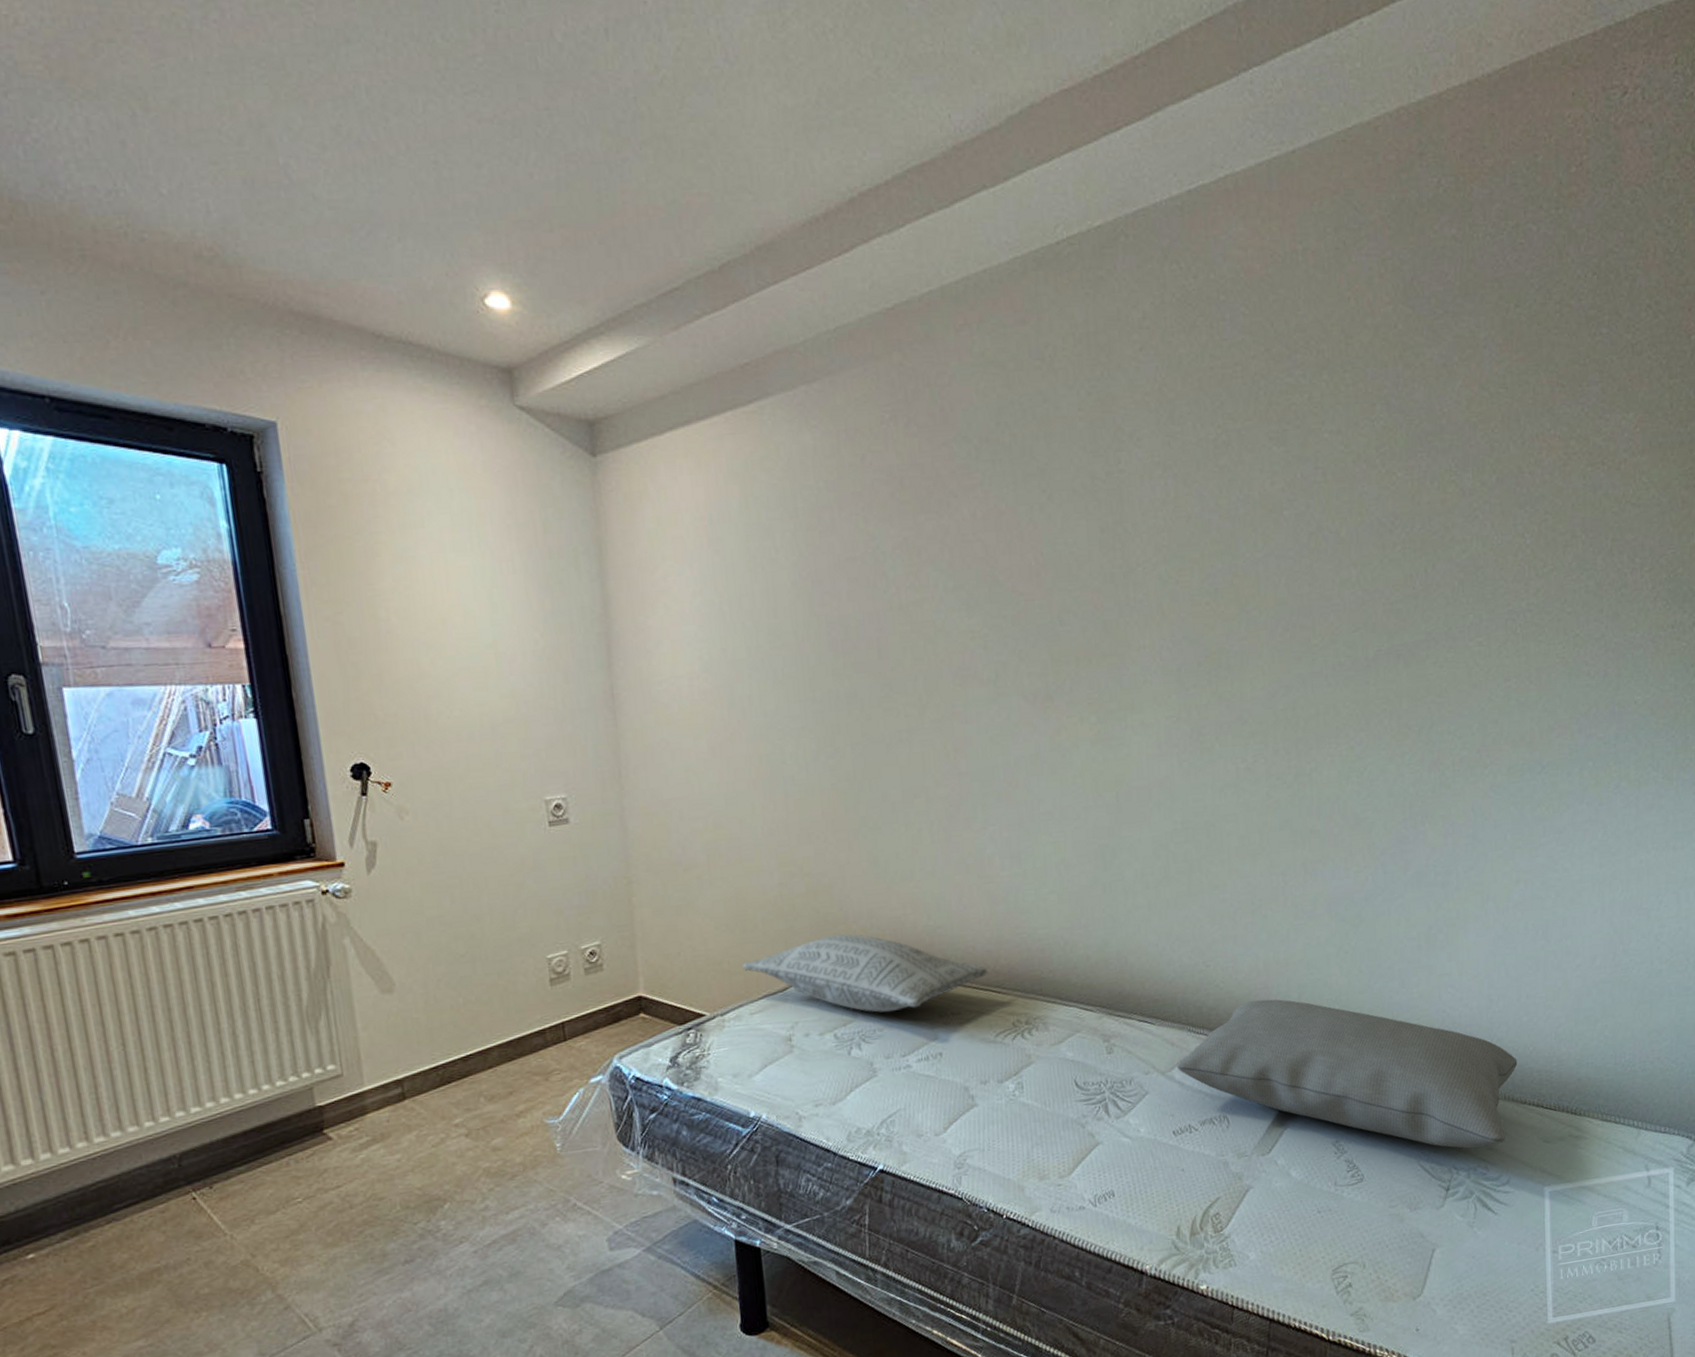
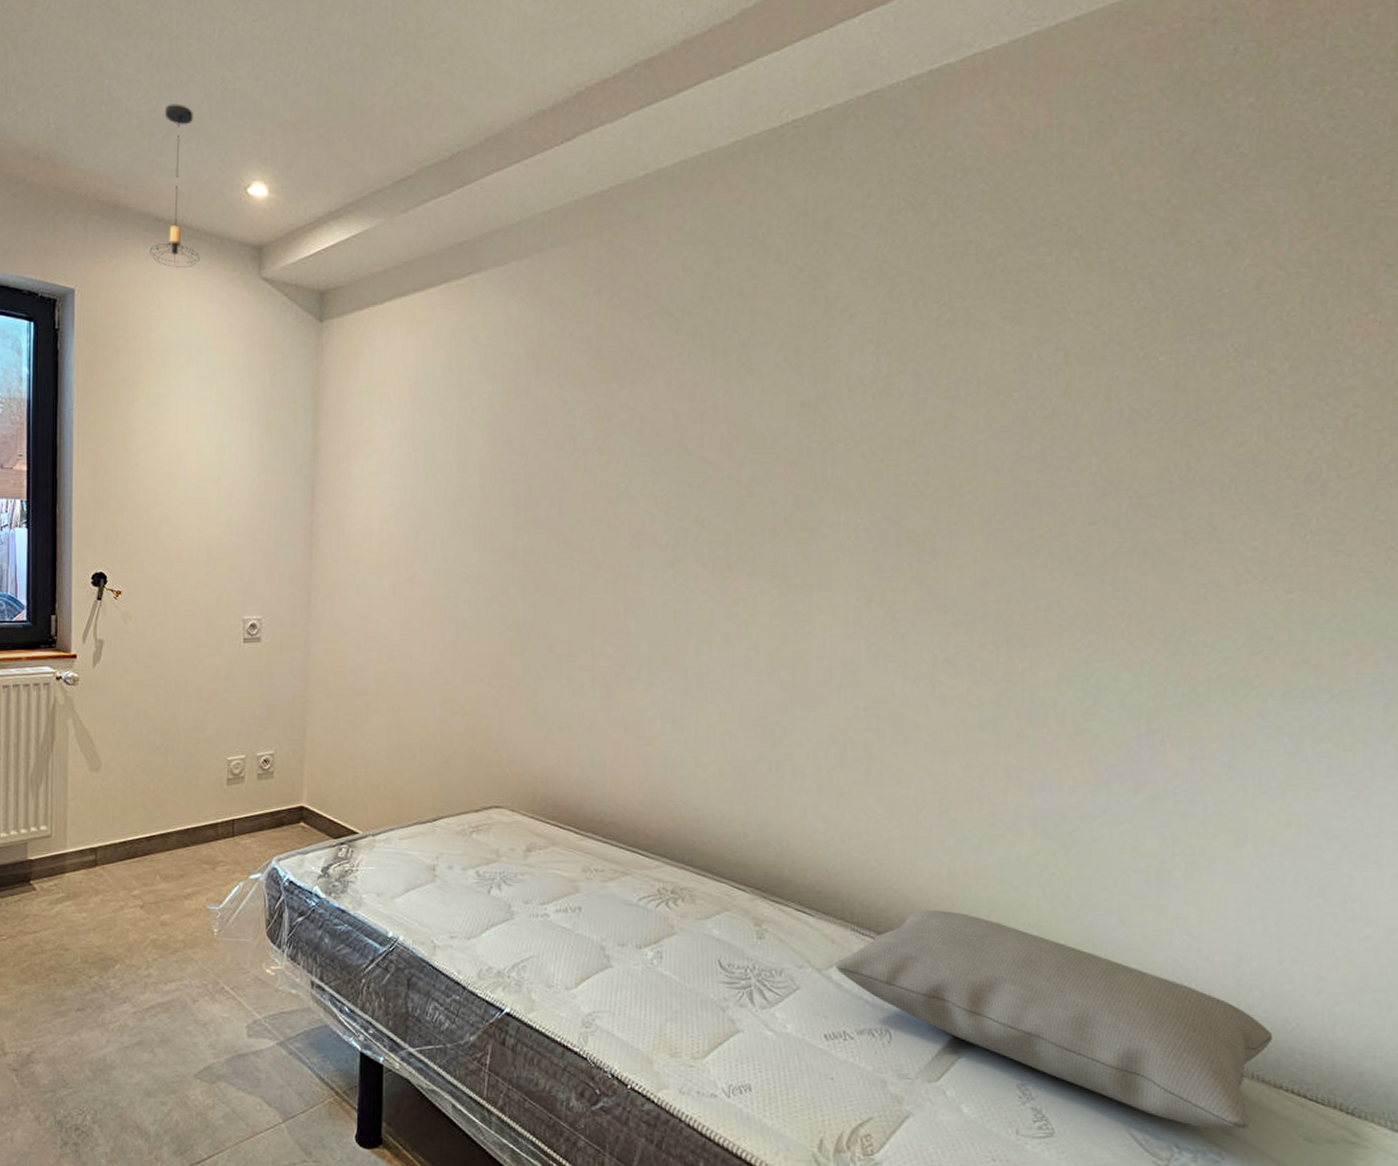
pendant light: none [364,192,436,395] -> present [149,104,200,268]
pillow: present [743,934,988,1013] -> none [399,775,637,859]

